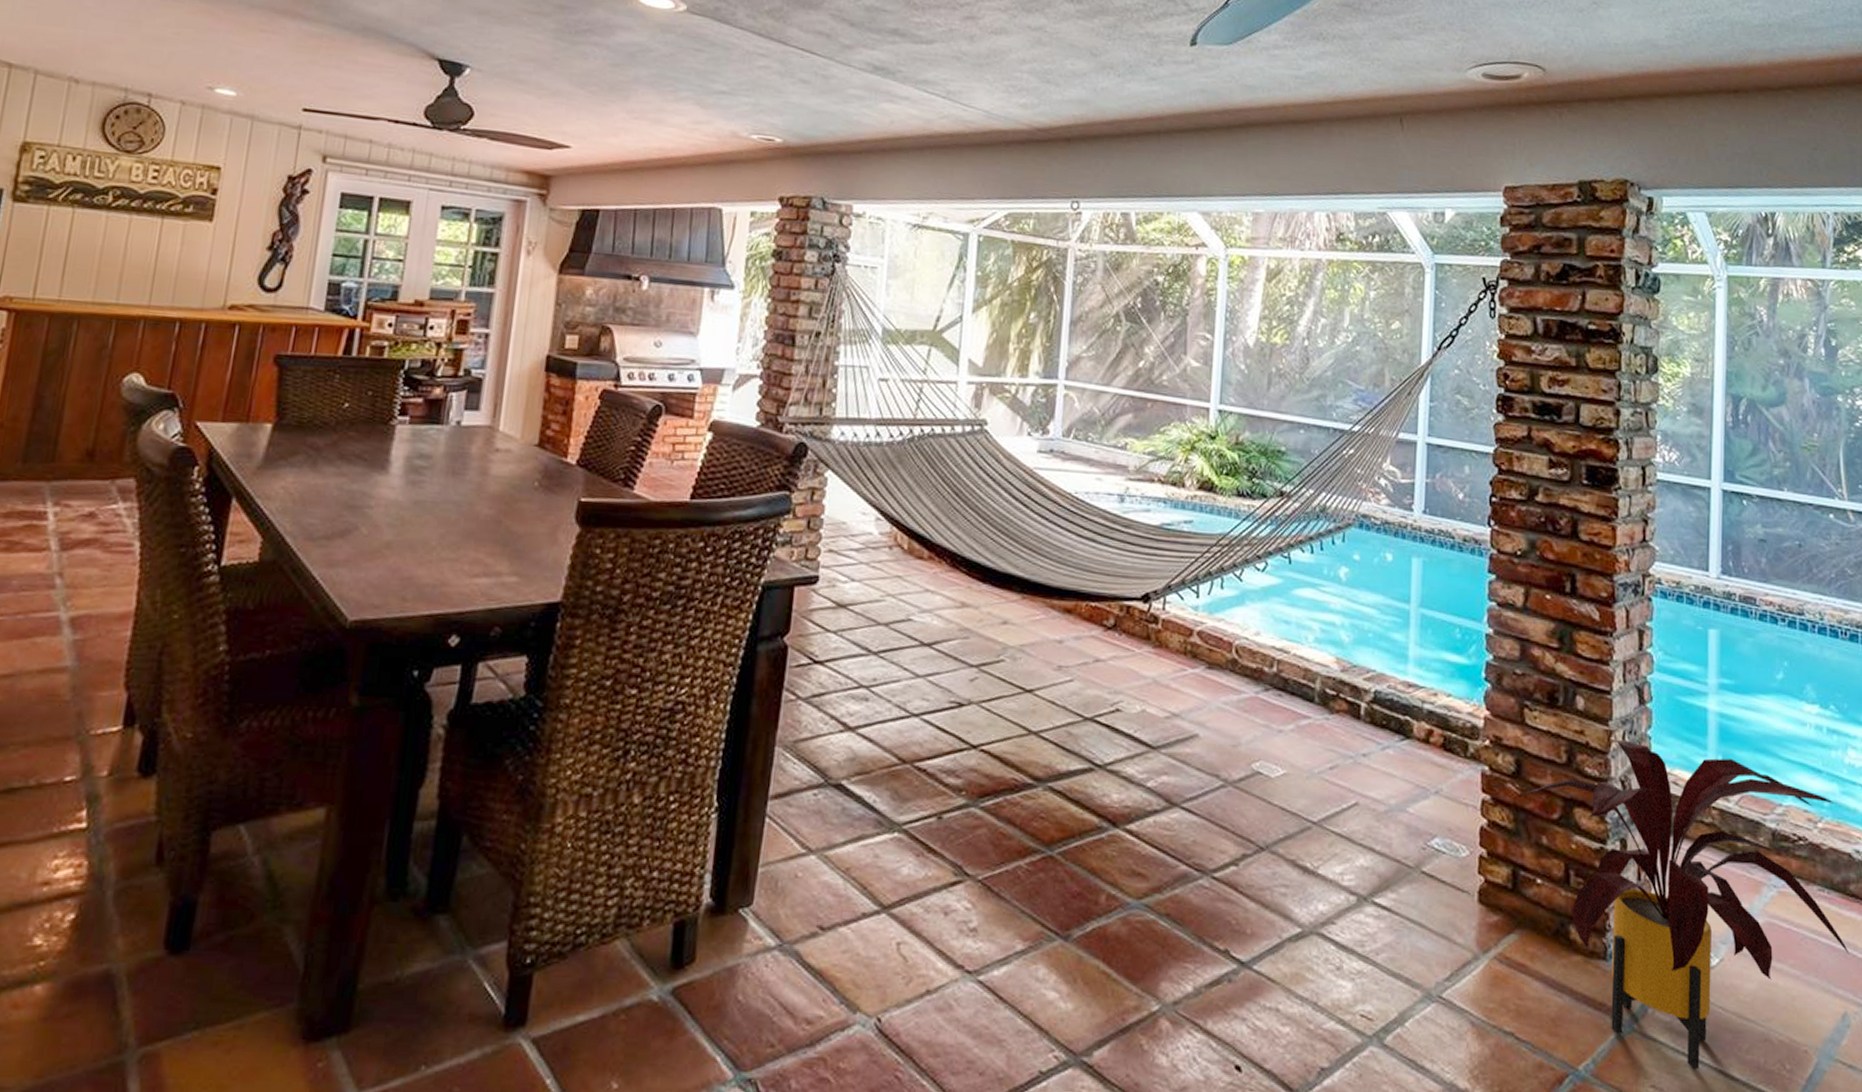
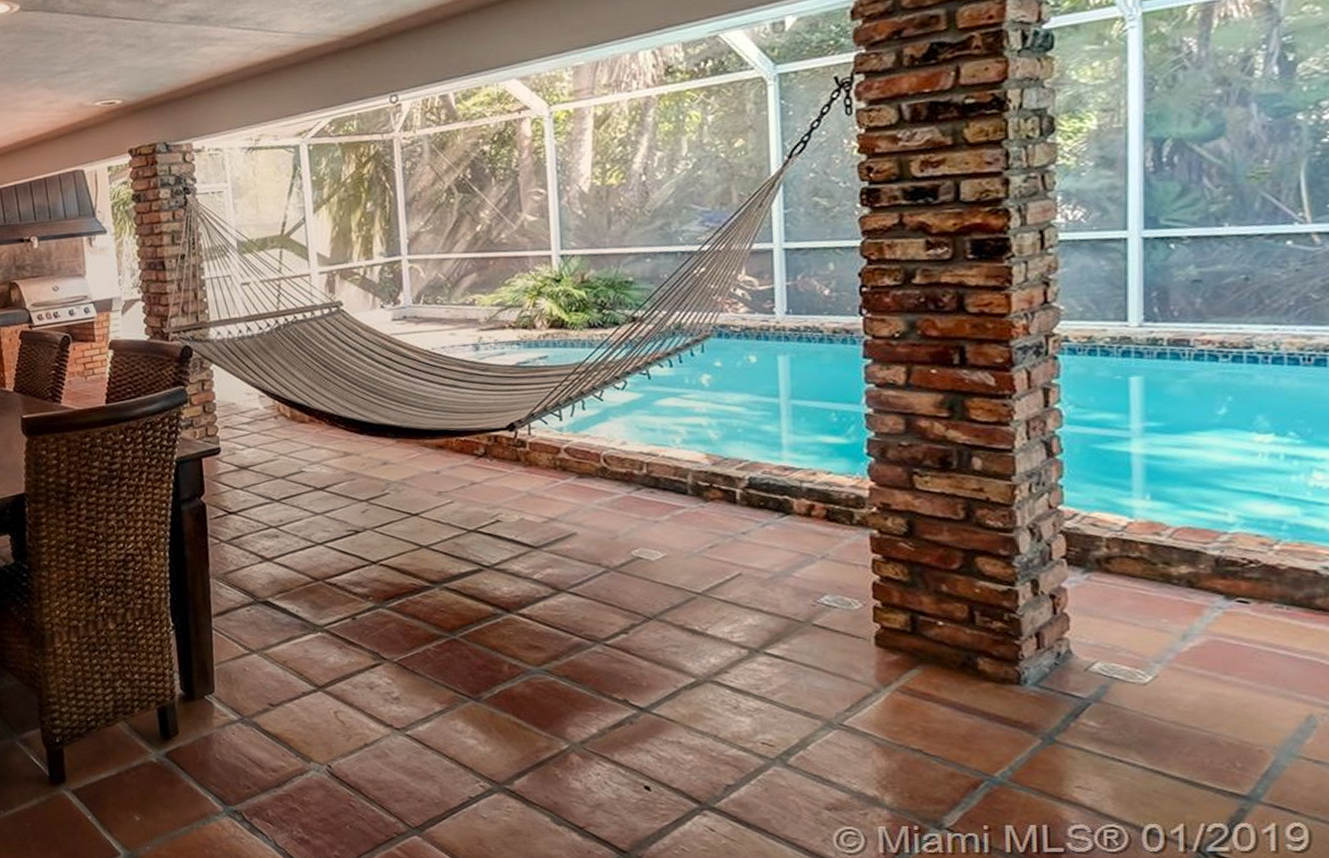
house plant: present [1517,739,1849,1070] -> none [911,491,1316,772]

